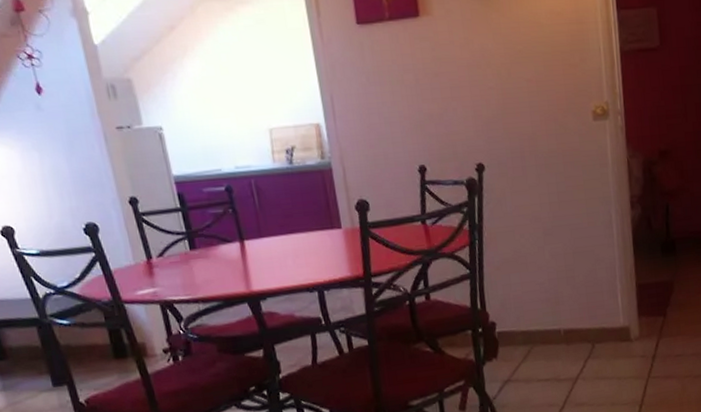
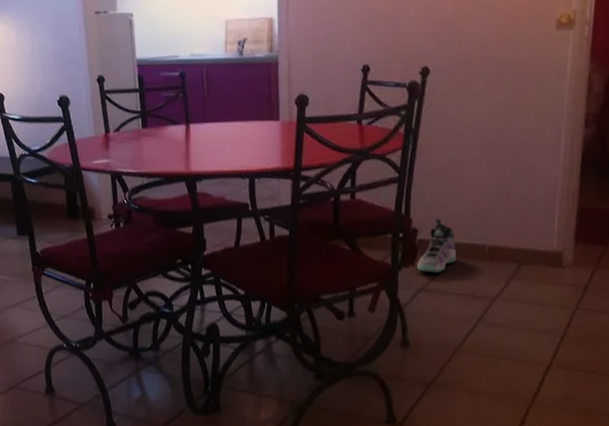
sneaker: none [500,309,536,364] -> present [417,218,457,273]

